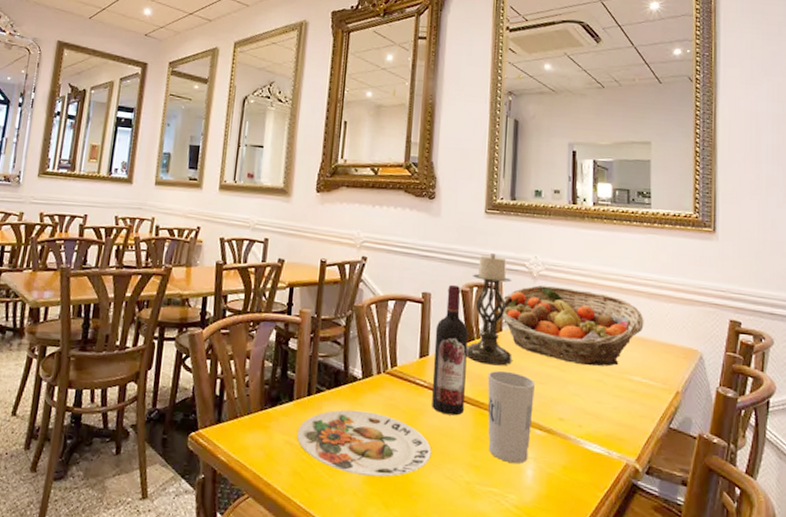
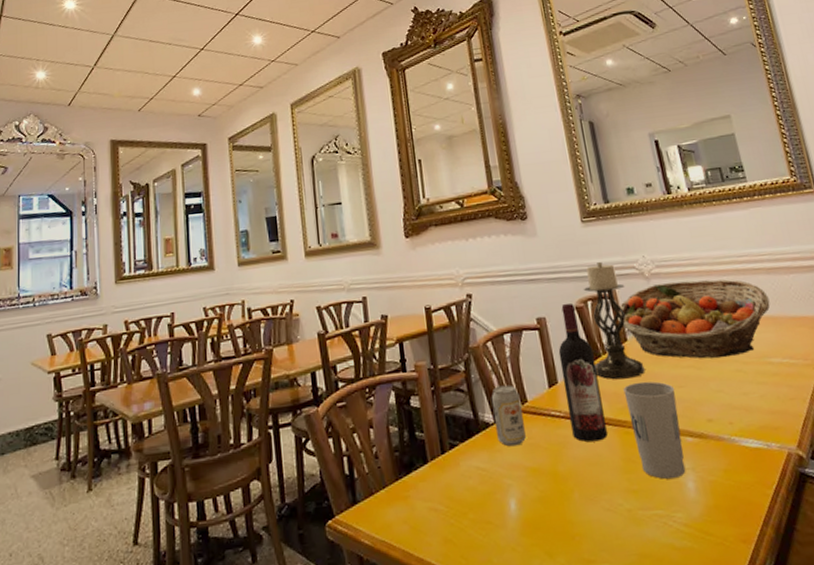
plate: present [297,409,432,477] -> none [439,456,585,529]
beverage can: none [362,346,391,404] -> present [491,385,526,447]

